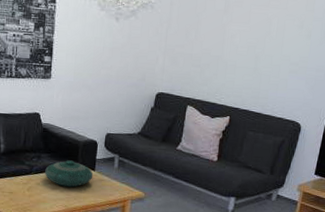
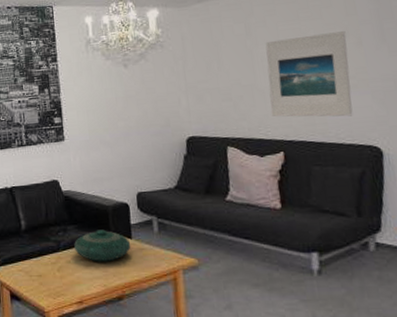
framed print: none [228,20,301,96] -> present [265,31,353,117]

